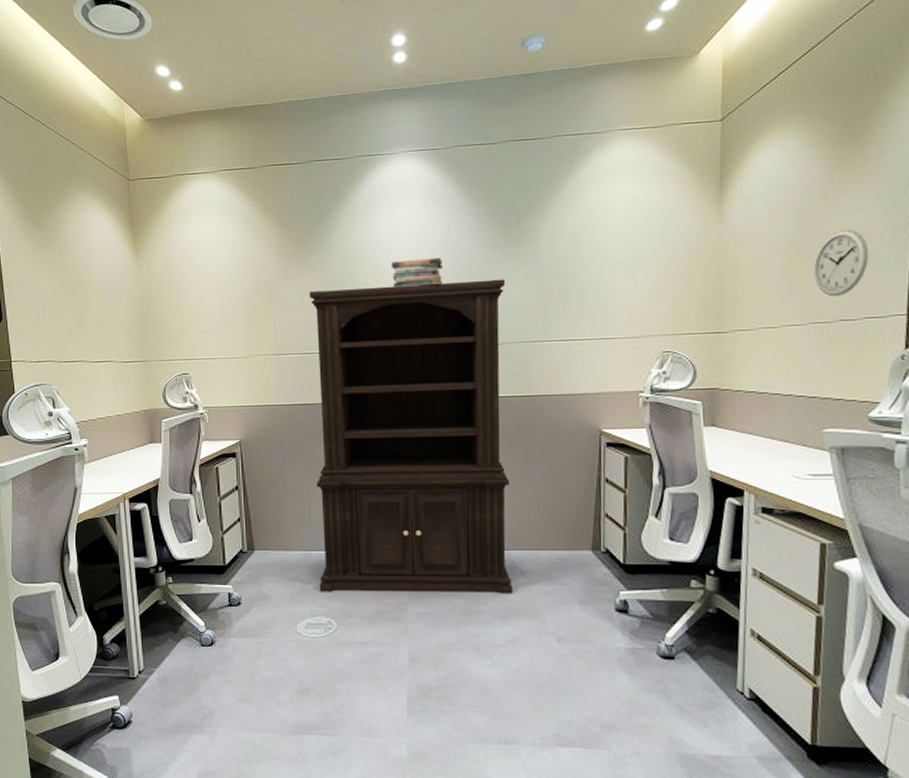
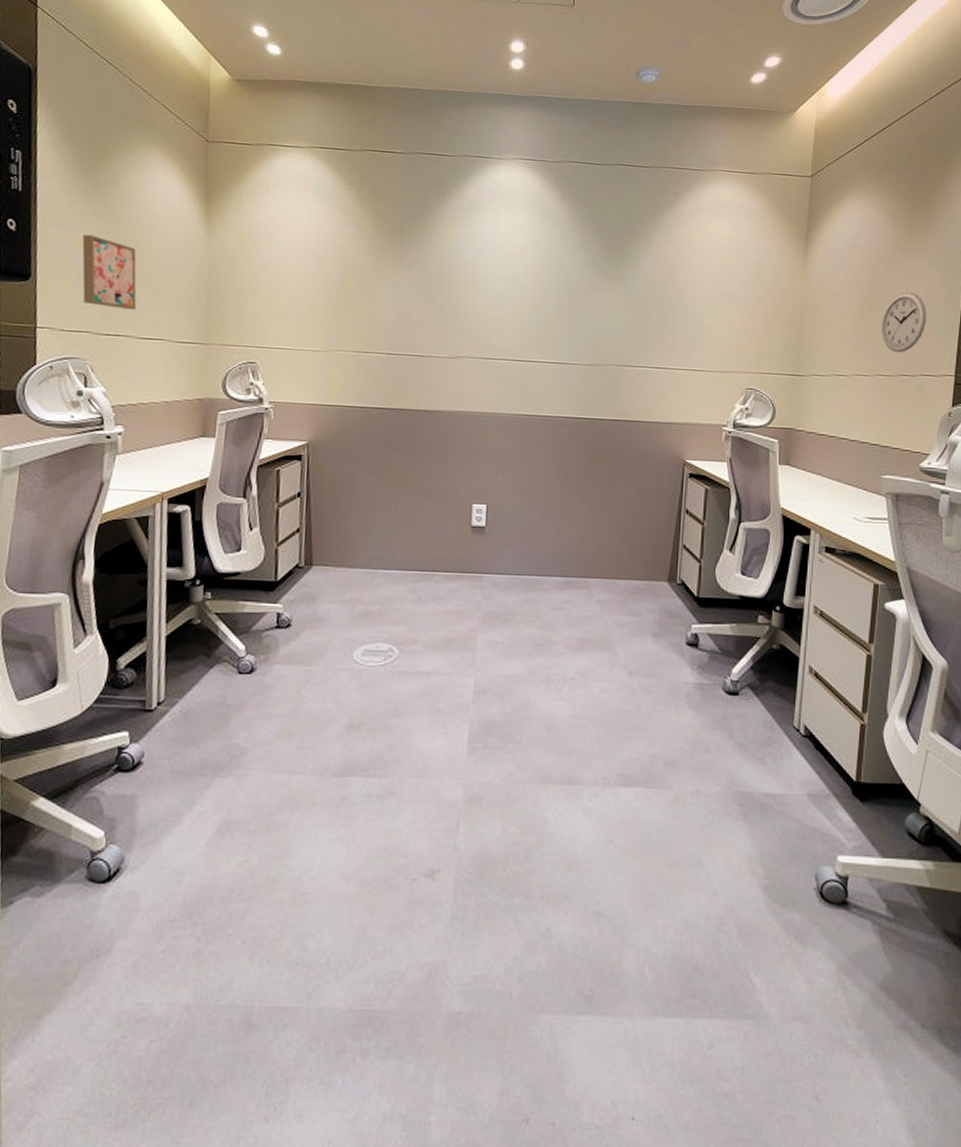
wall art: none [38,277,87,338] -> present [82,234,137,309]
hutch: present [309,279,513,594] -> none [382,289,605,624]
book stack: present [392,258,443,287] -> none [490,268,543,298]

